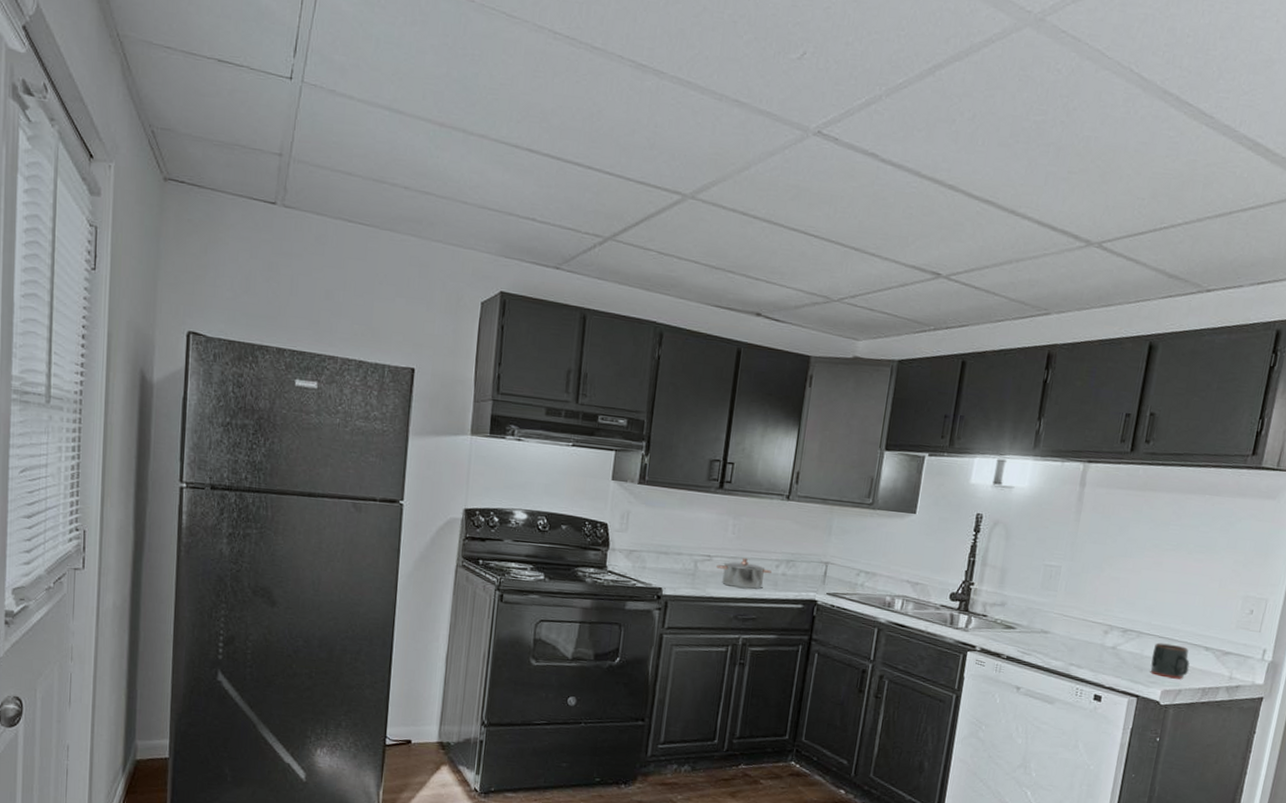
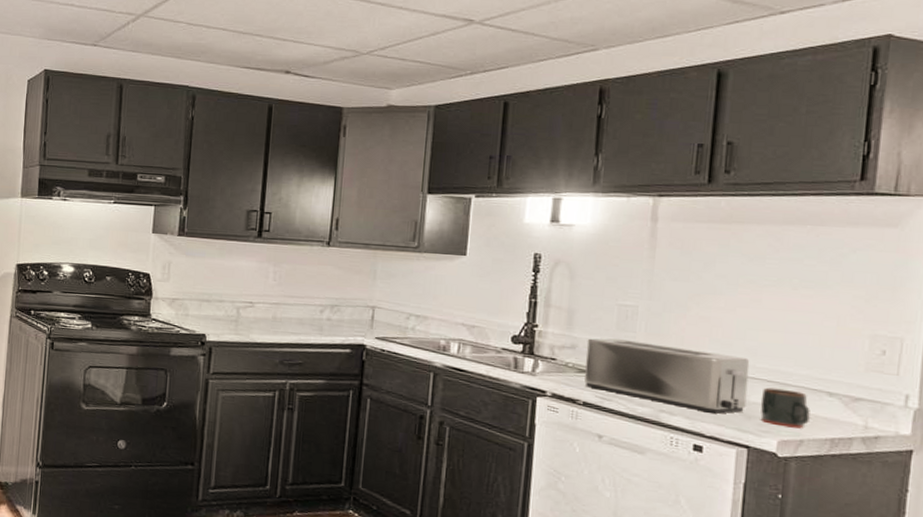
cooking pot: present [716,557,773,589] -> none [259,303,317,335]
toaster: none [1009,596,1147,667] -> present [585,338,750,414]

